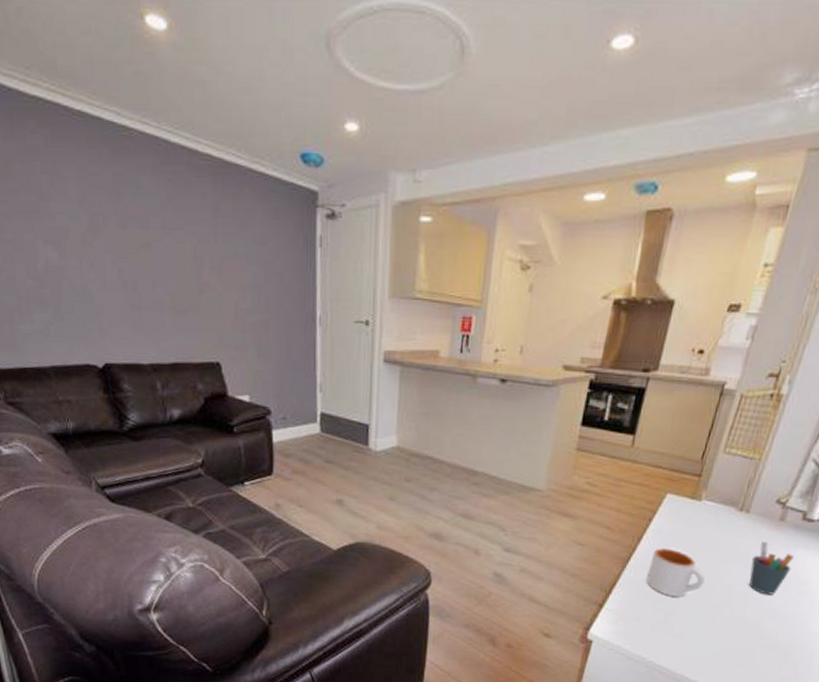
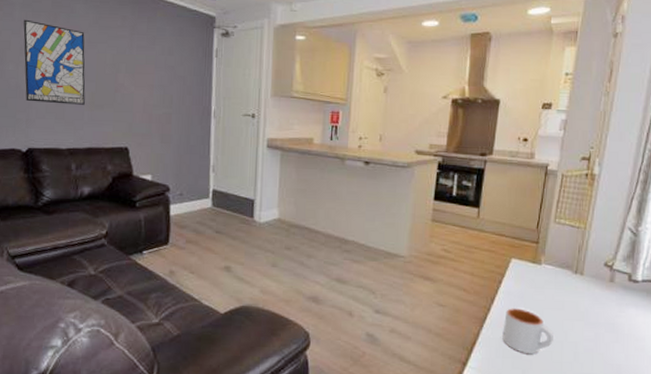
wall art: none [81,199,165,310] -> present [23,19,85,105]
pen holder: present [749,541,795,595] -> none [592,301,628,351]

